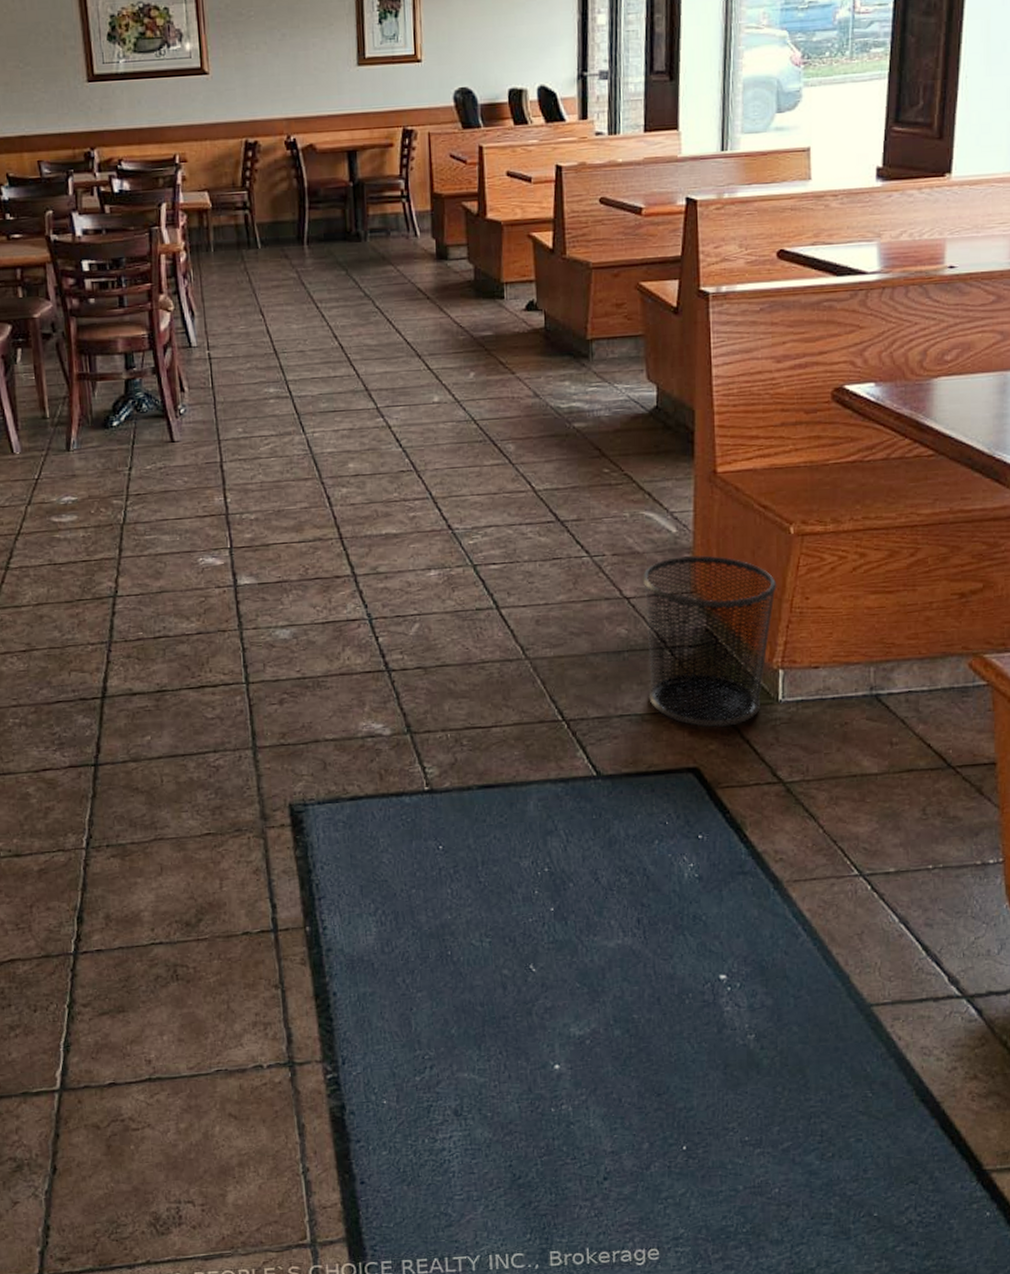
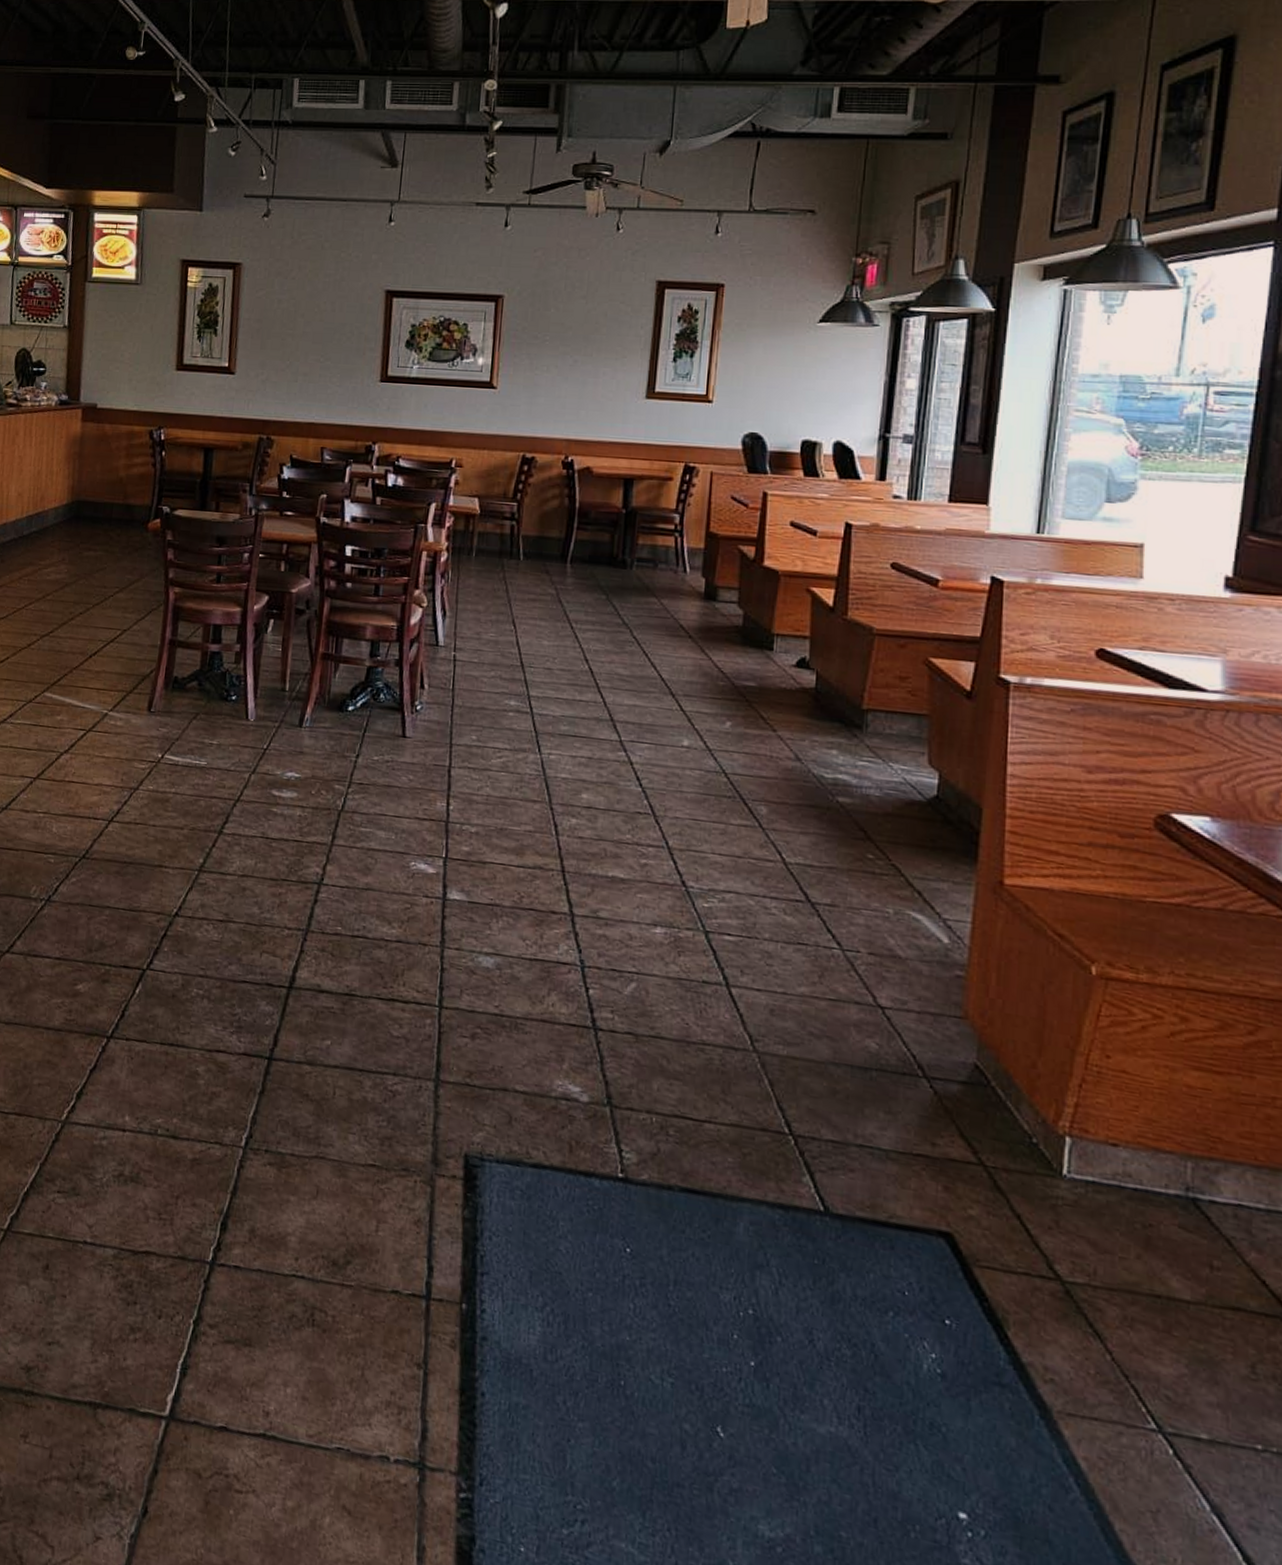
waste bin: present [641,555,777,727] -> none [897,972,1071,1192]

